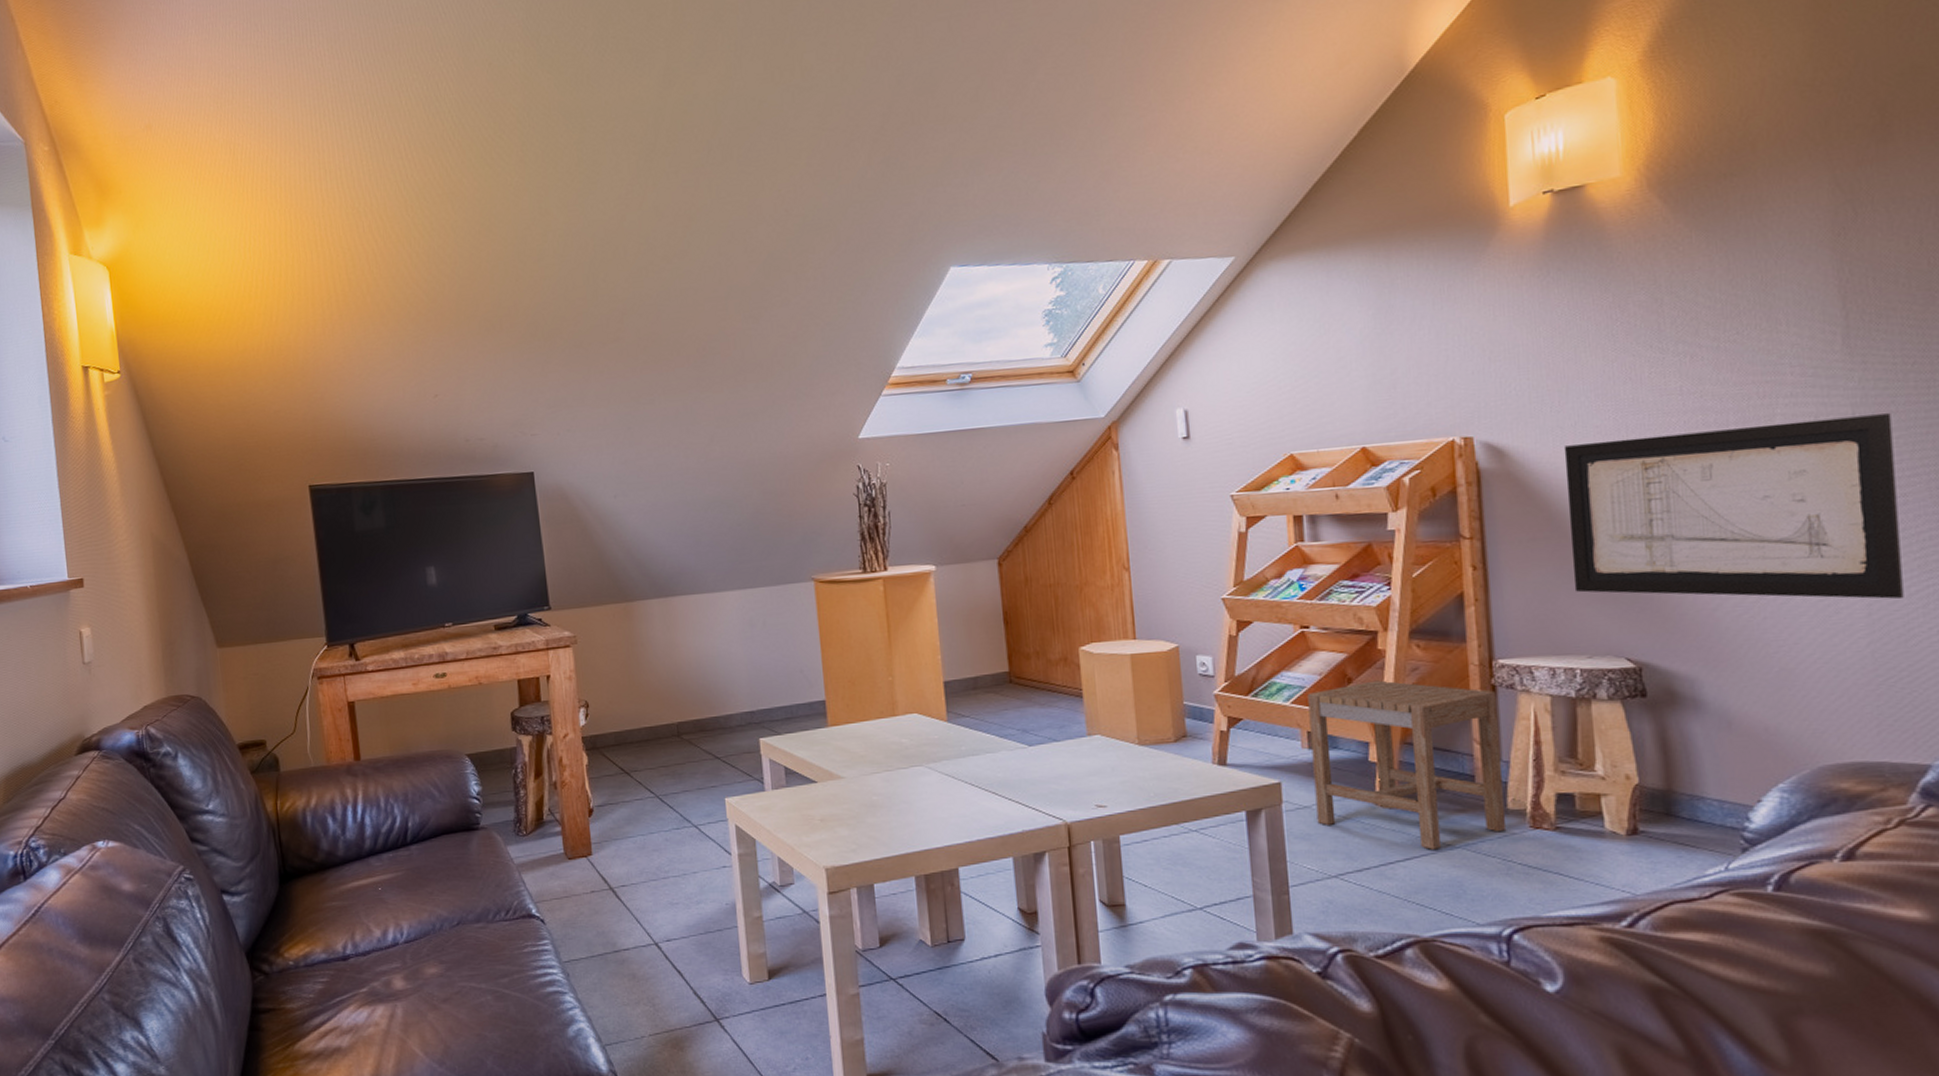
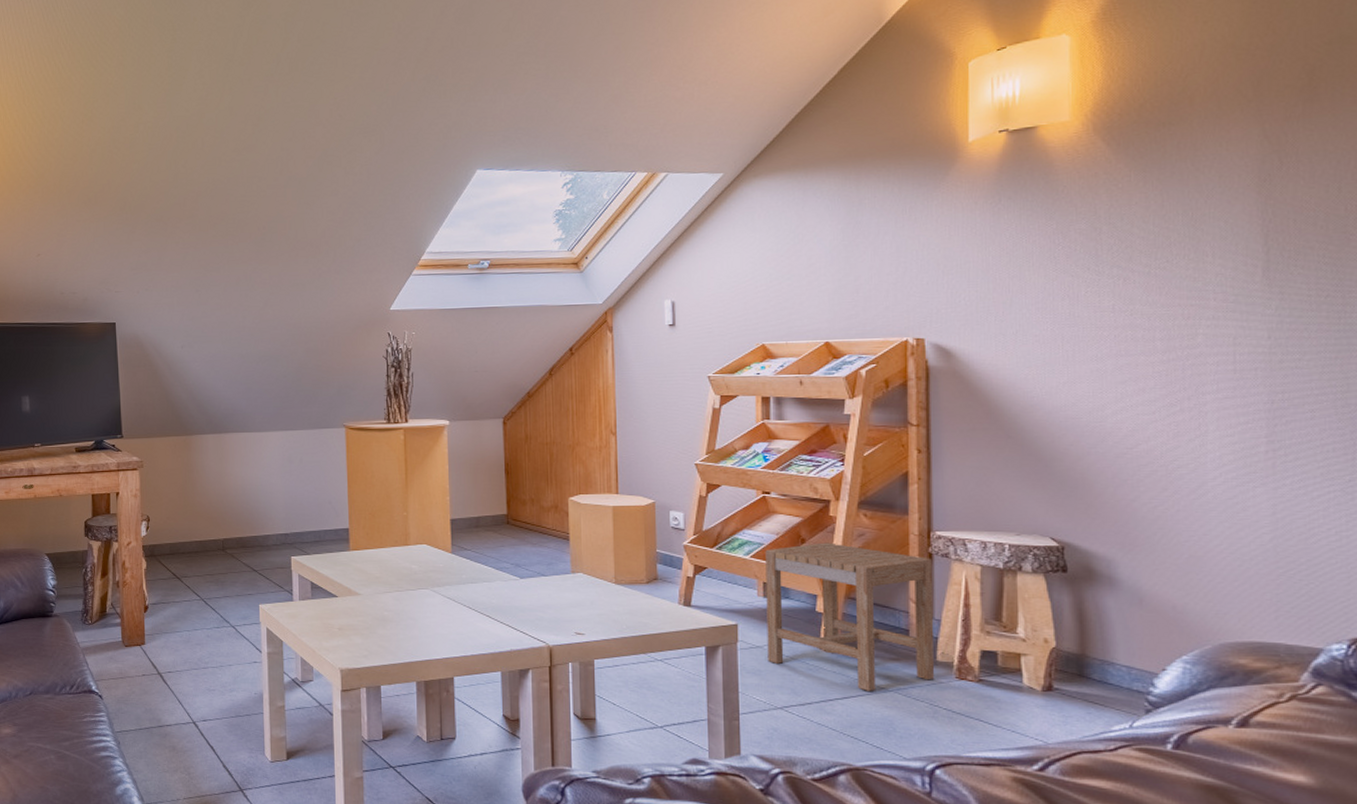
wall art: present [1563,413,1904,599] -> none [1005,339,1306,501]

